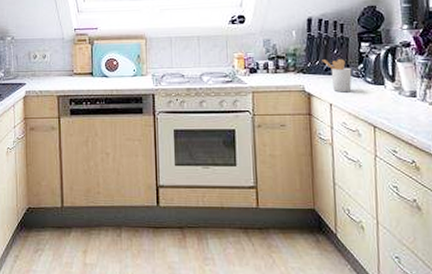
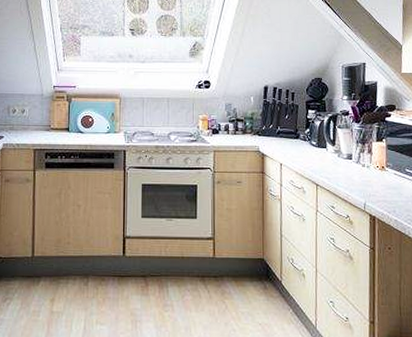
utensil holder: present [321,59,352,93] -> none [275,124,300,154]

